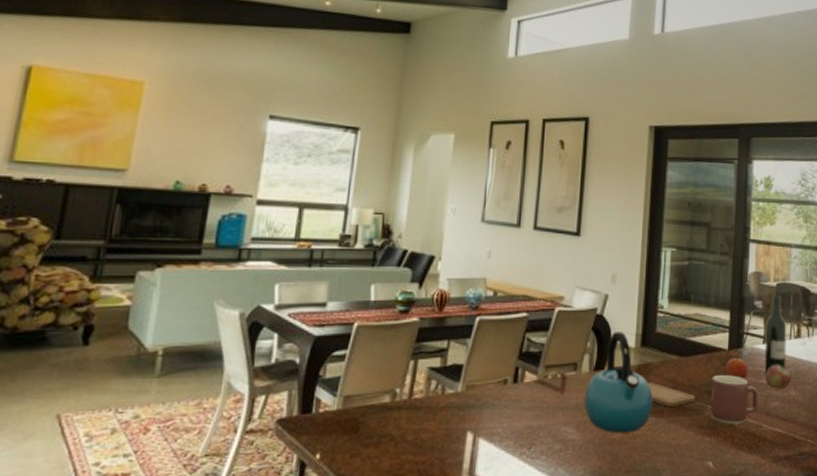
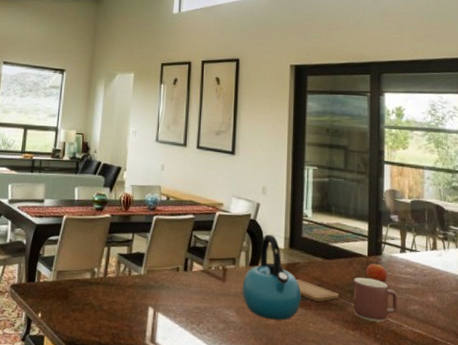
wine bottle: present [764,294,787,374] -> none [402,210,423,280]
fruit: present [765,365,791,390] -> none [404,272,429,296]

